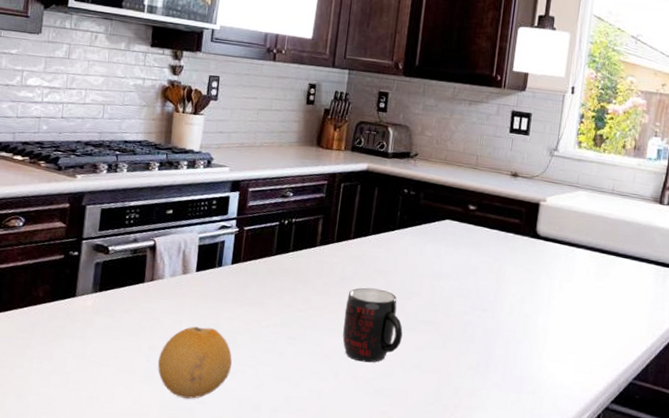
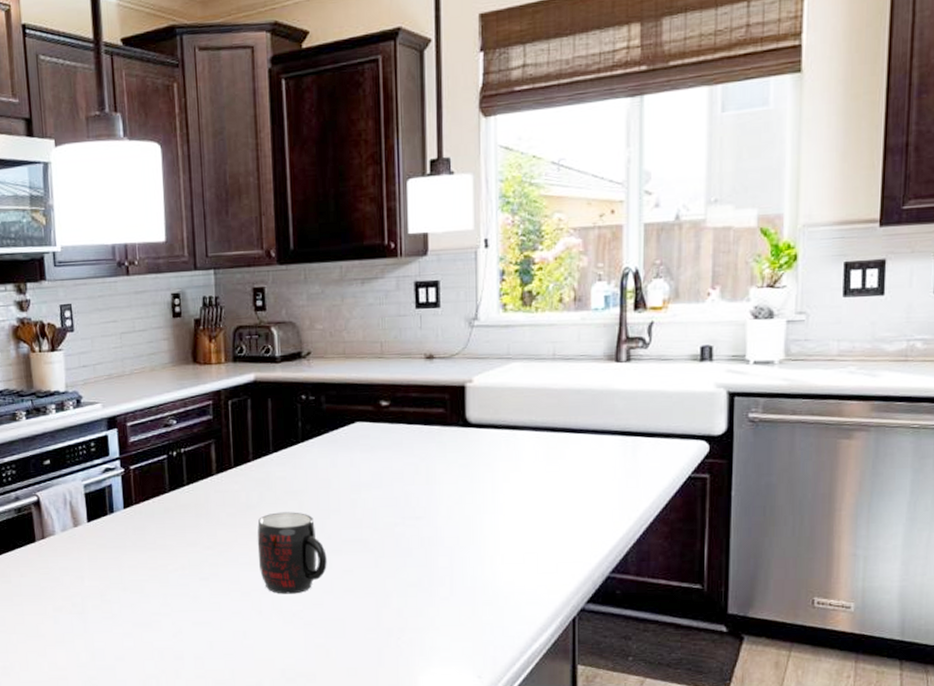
fruit: present [158,326,232,399] -> none [66,580,144,657]

